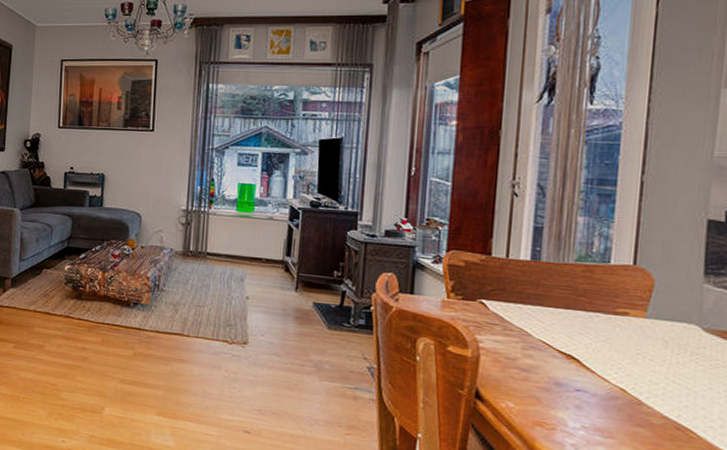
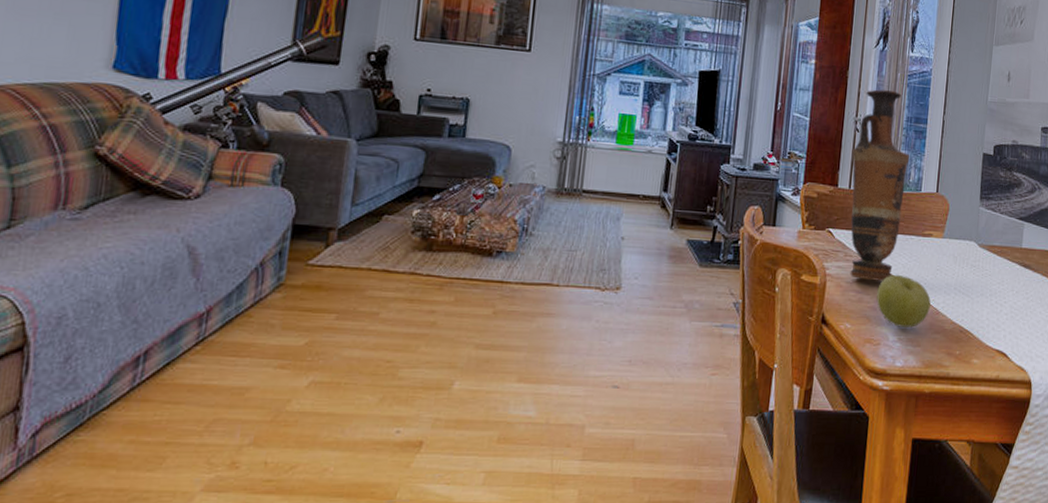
vase: none [508,149,592,361] -> present [850,89,910,281]
apple: none [548,354,629,417] -> present [876,274,931,329]

